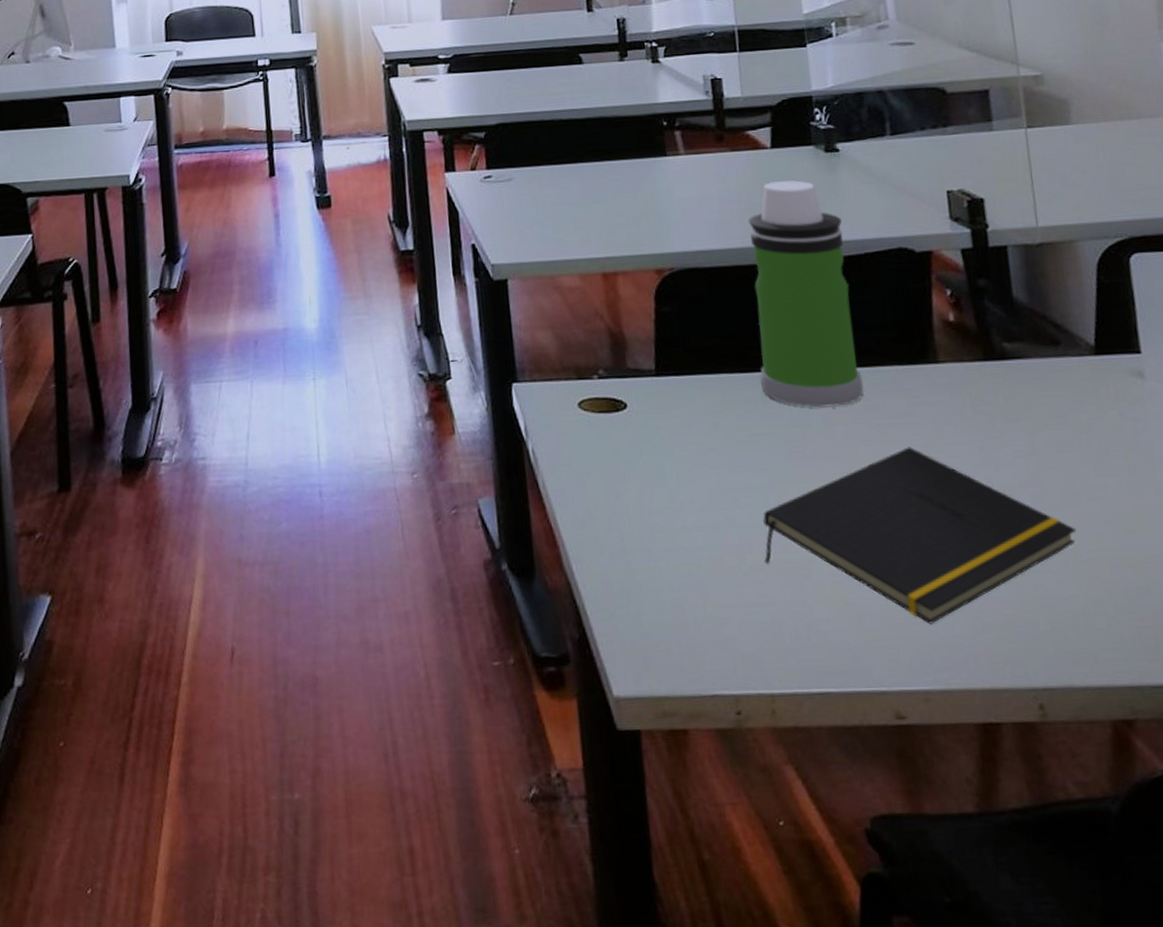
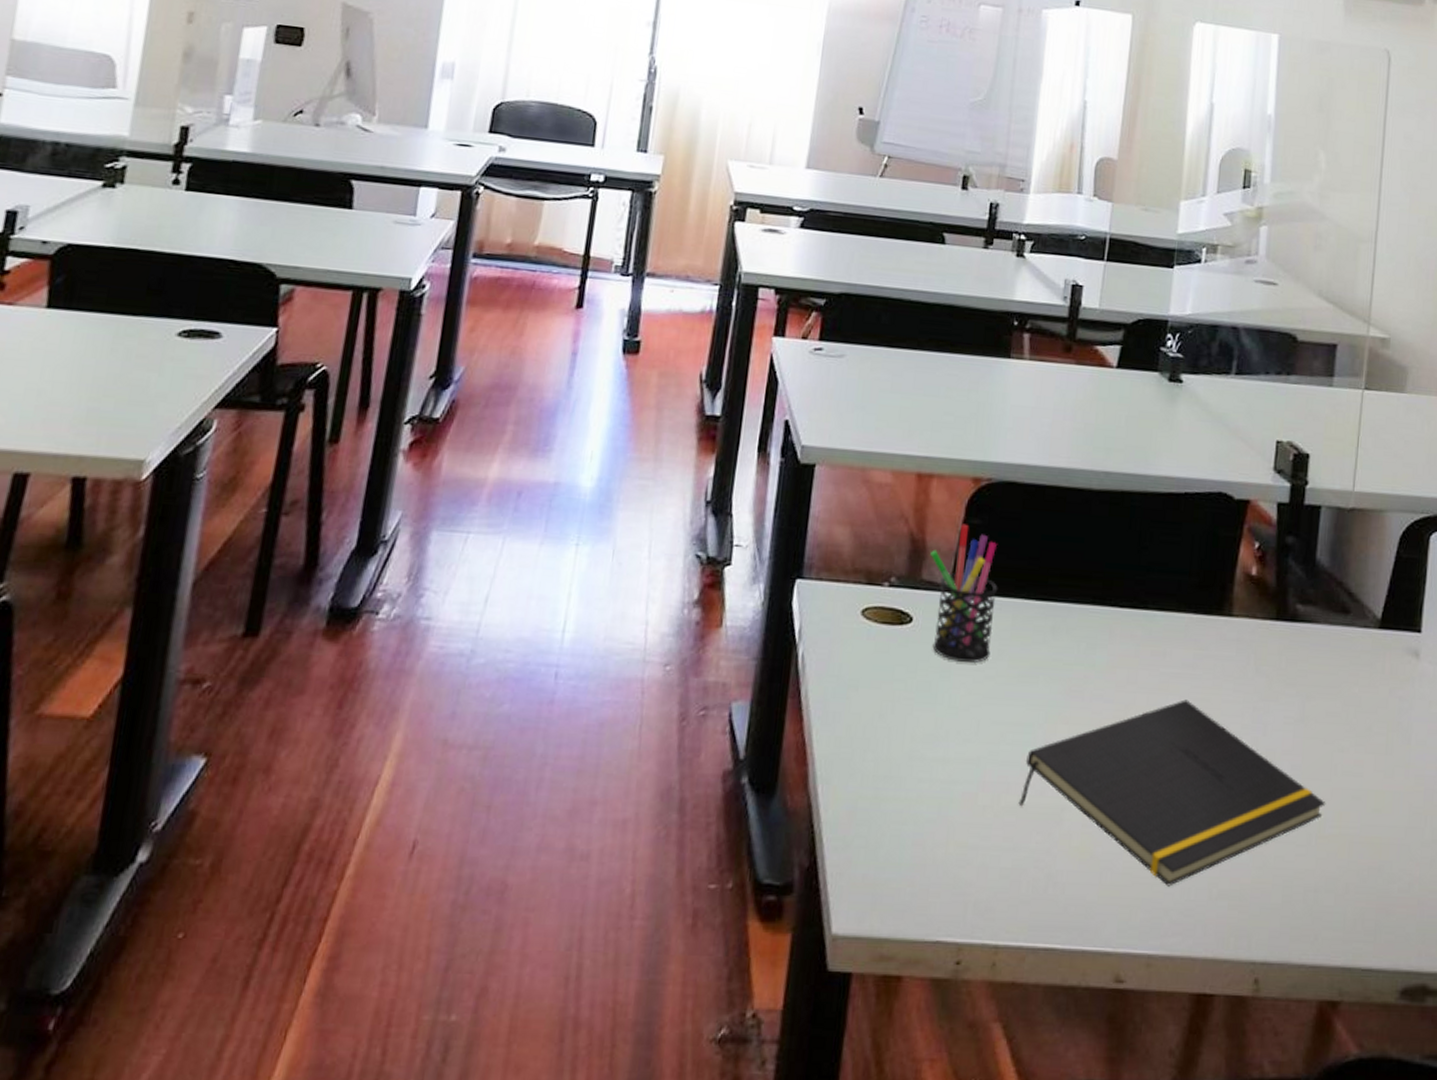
pen holder: none [630,312,708,438] -> present [930,524,998,663]
water bottle: present [747,180,864,408] -> none [1053,403,1171,649]

